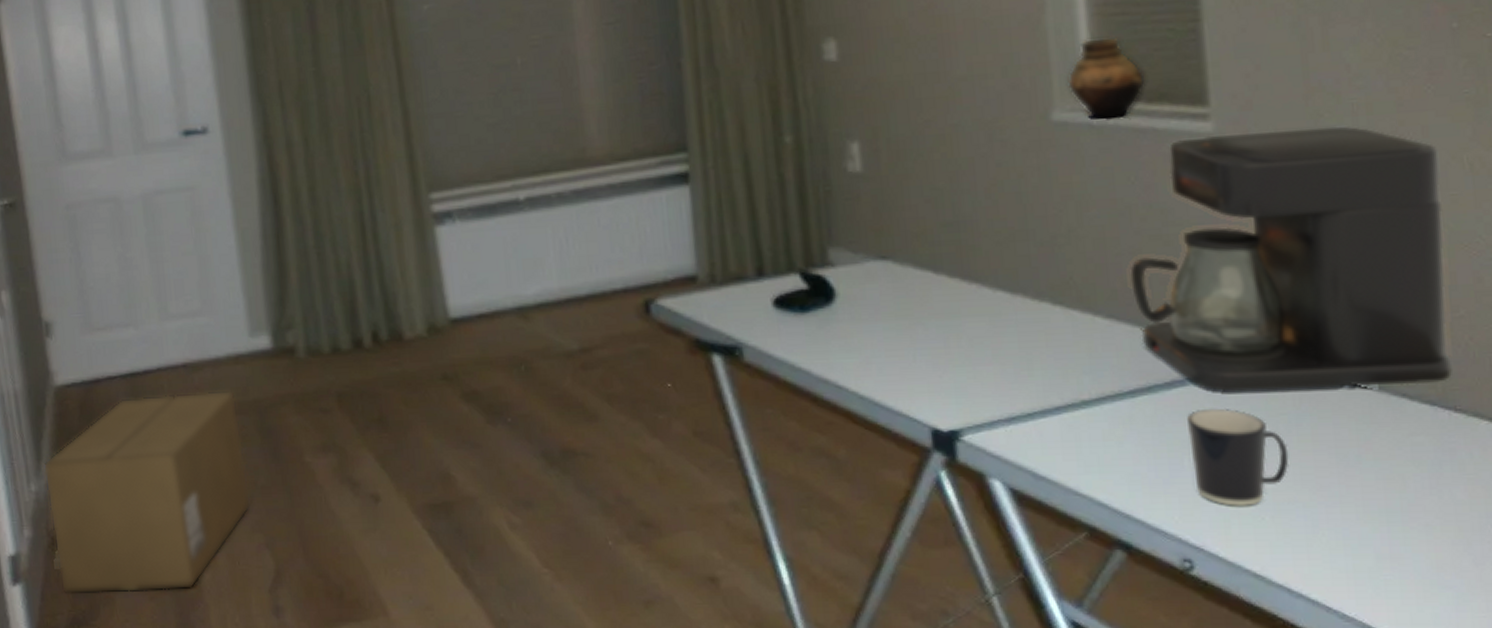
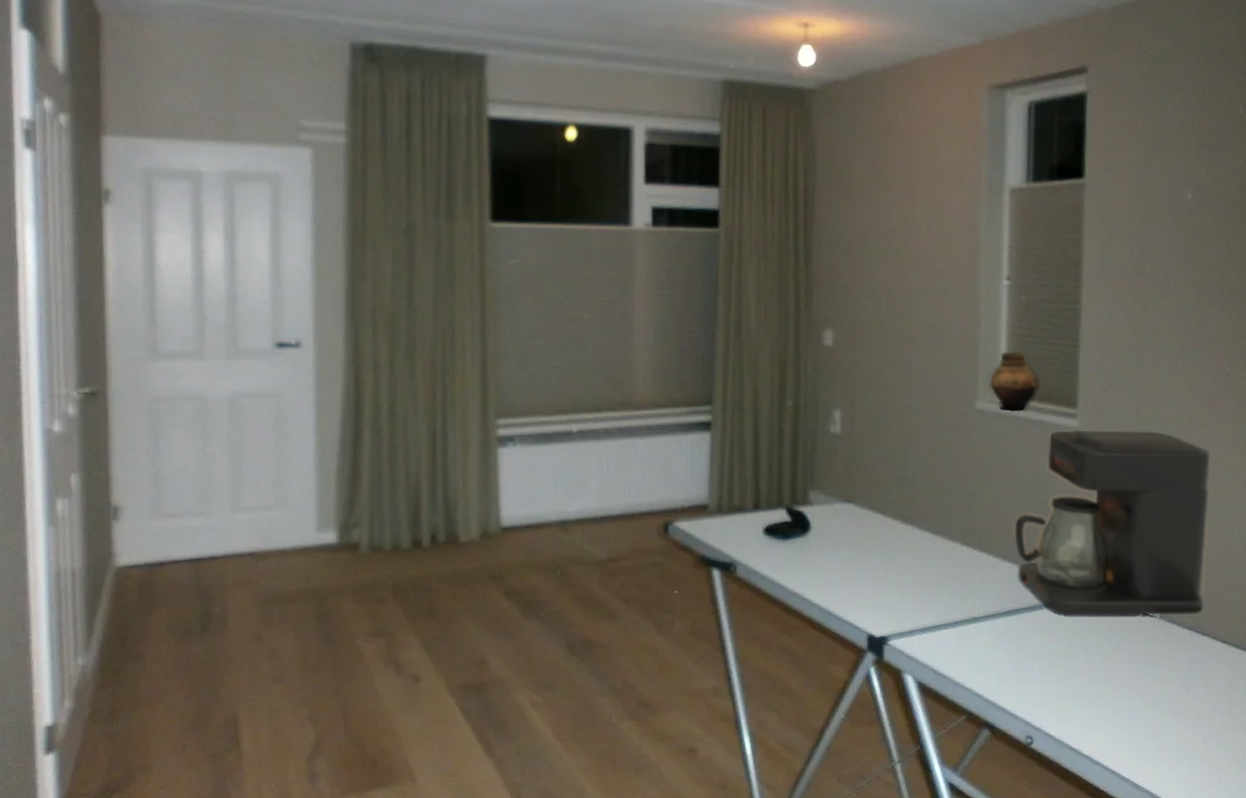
box: present [43,390,252,596] -> none [93,578,300,764]
mug: present [1187,408,1290,508] -> none [1040,626,1101,699]

